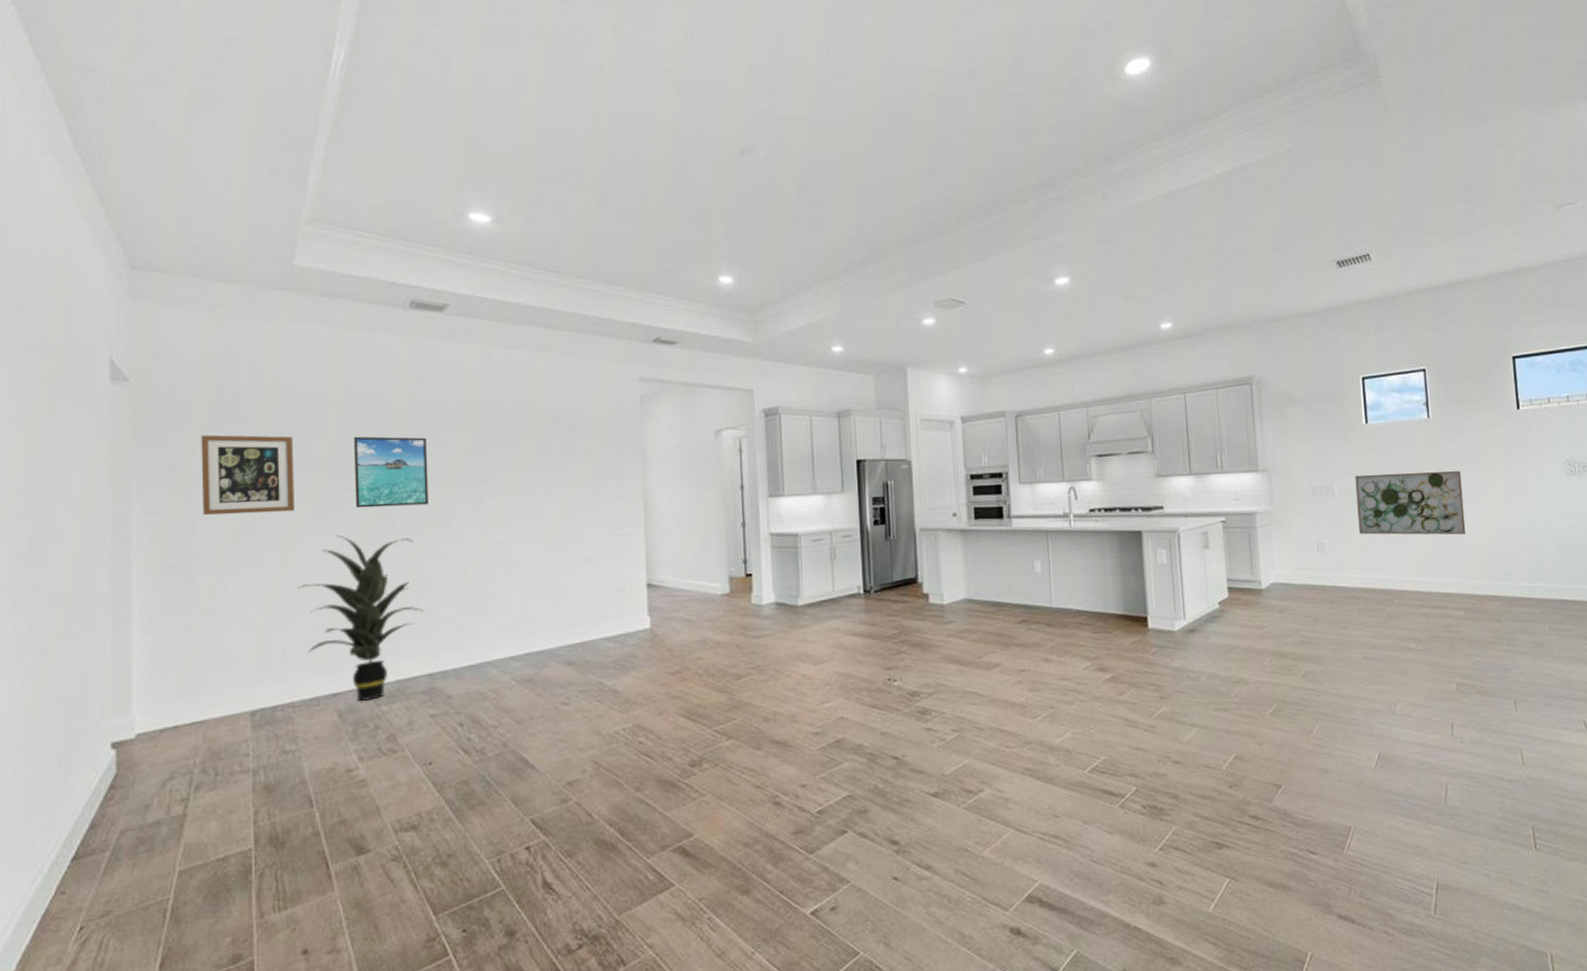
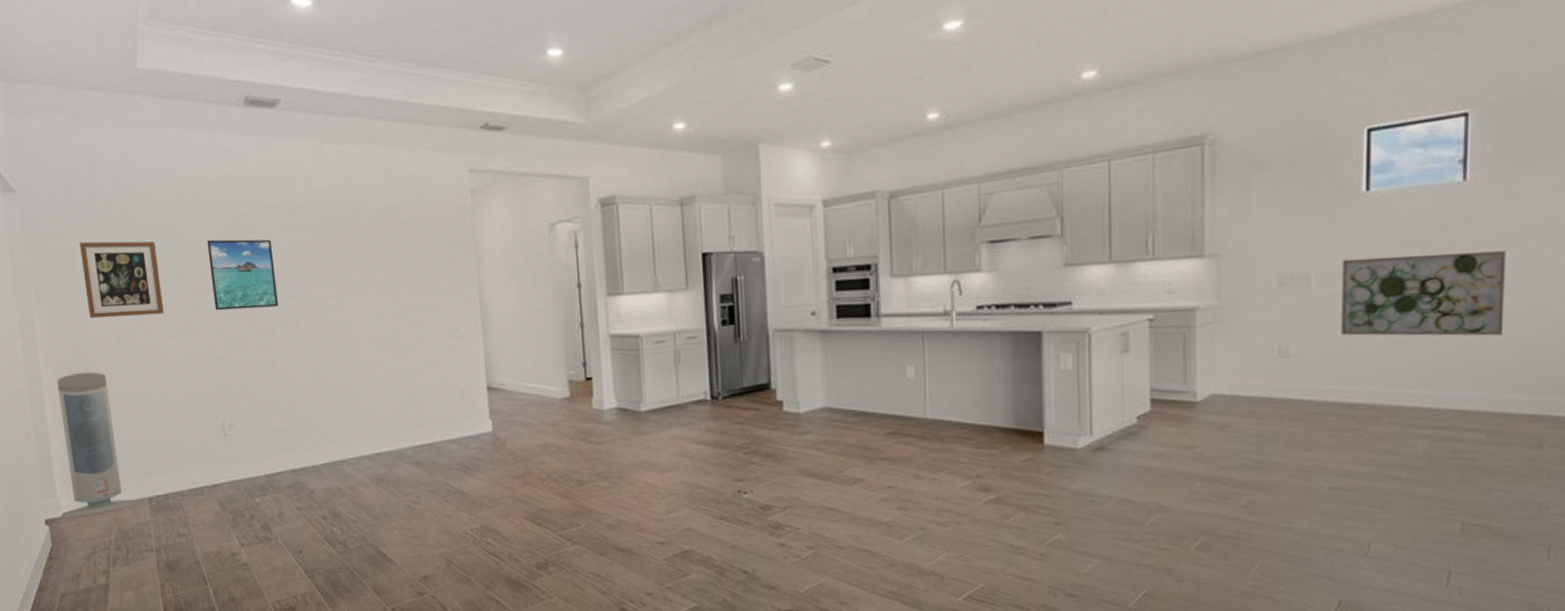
air purifier: none [137,573,233,740] -> present [57,372,136,518]
indoor plant: present [298,535,426,701] -> none [174,337,285,492]

